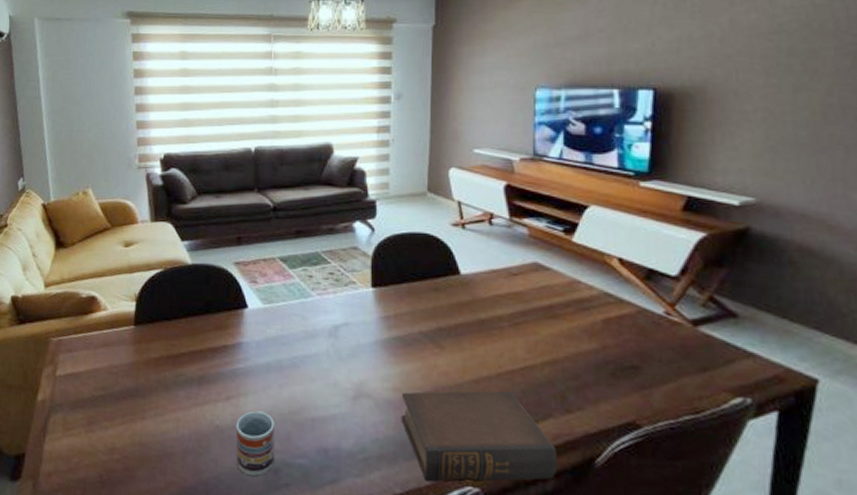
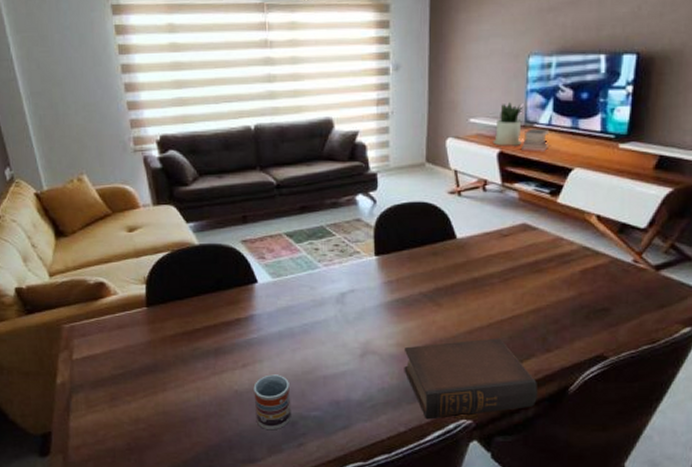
planter: none [499,134,531,179] -> present [492,102,522,146]
books: none [529,161,560,187] -> present [520,128,548,153]

